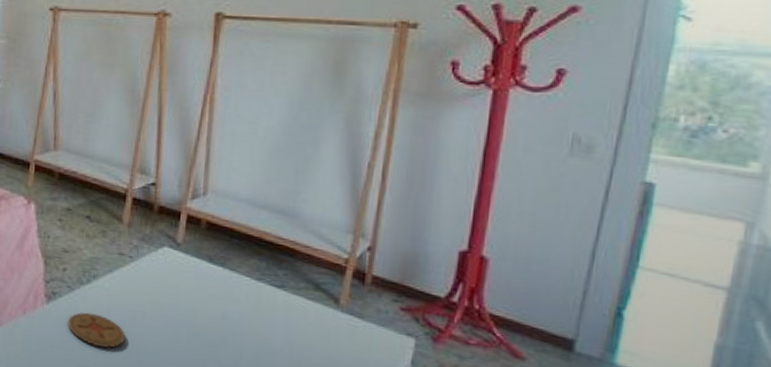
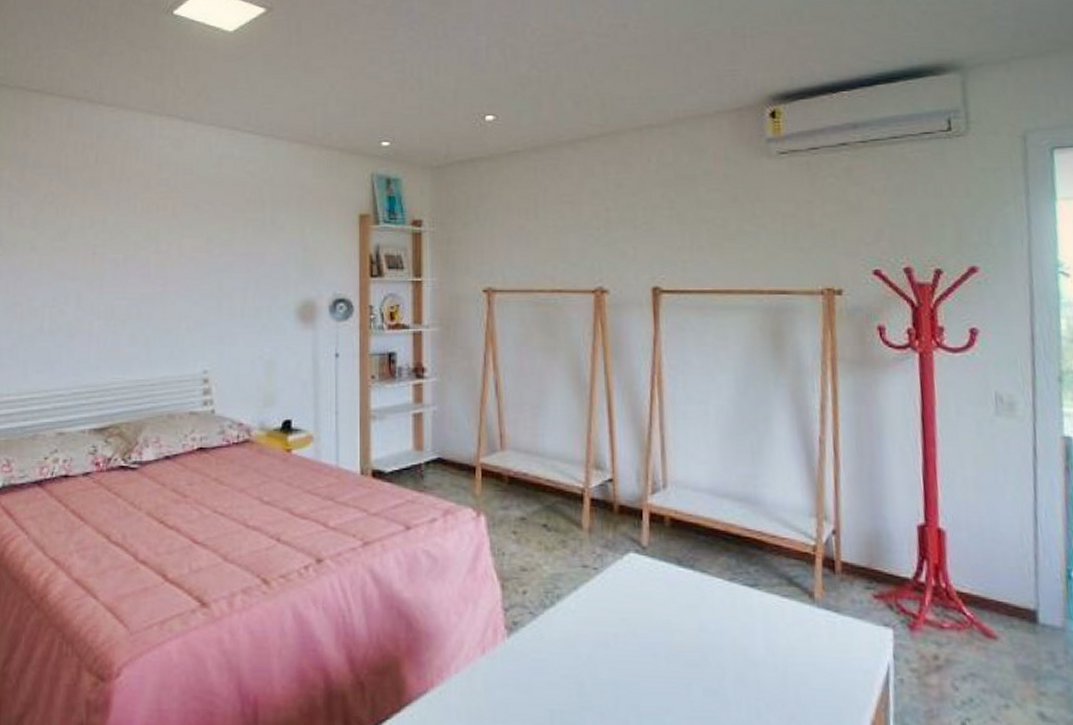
coaster: present [68,312,126,348] -> none [534,642,600,685]

